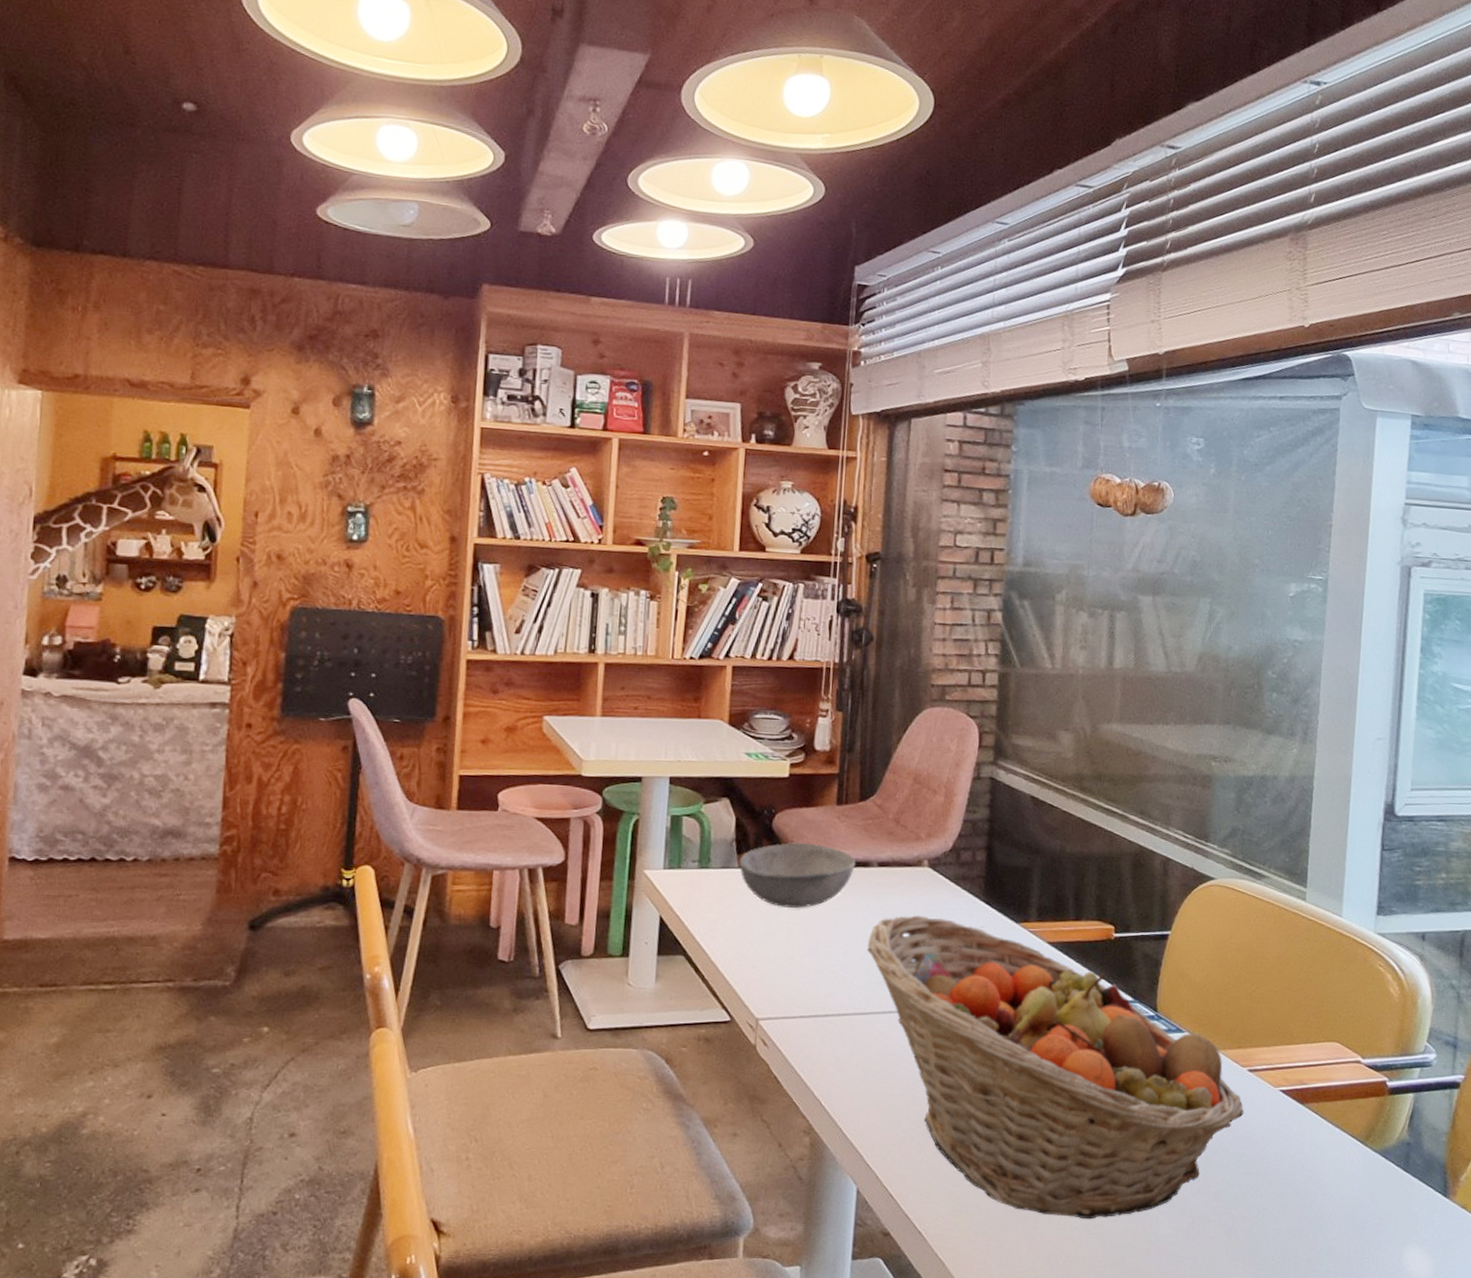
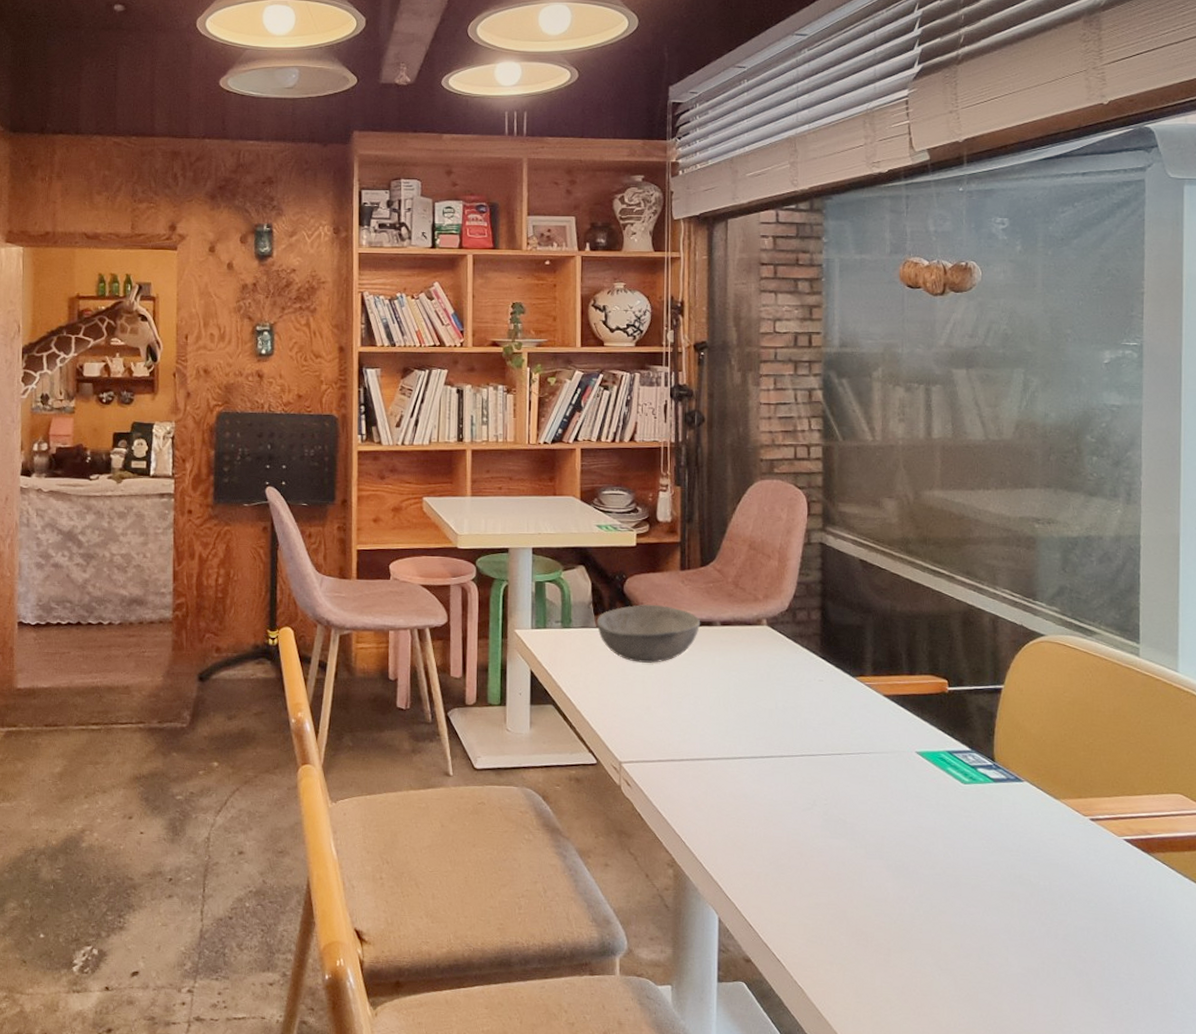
fruit basket: present [867,915,1244,1220] -> none [716,670,1088,956]

